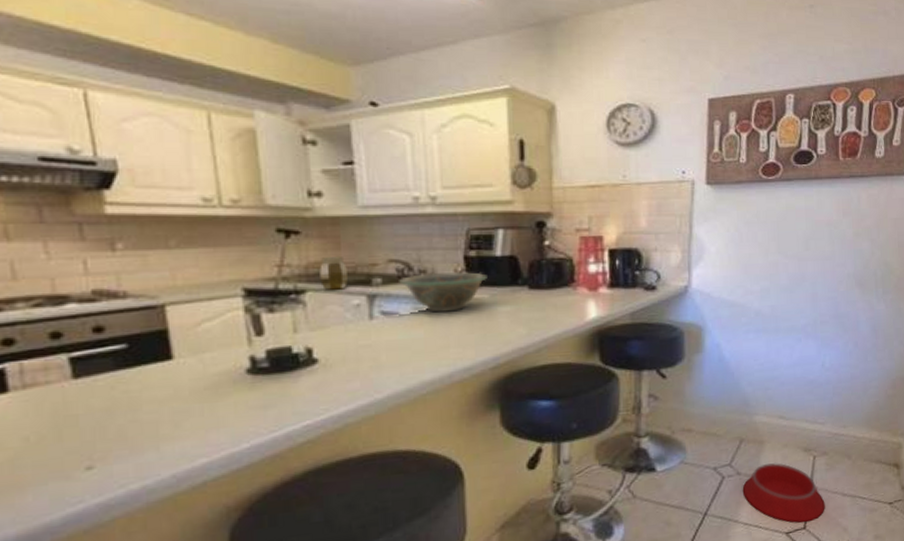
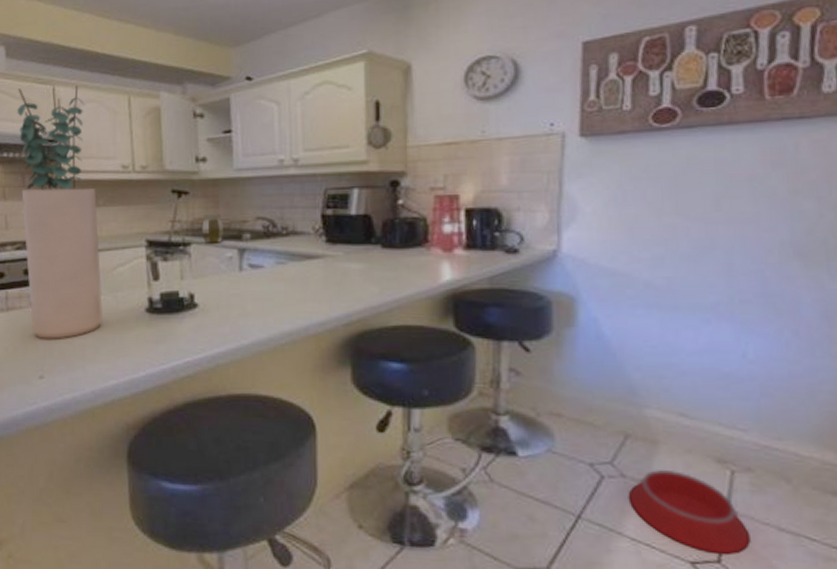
vase: none [20,88,184,420] -> present [17,84,103,339]
decorative bowl: present [399,272,489,313] -> none [265,229,344,267]

